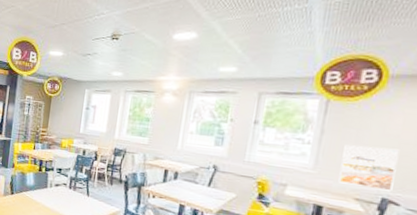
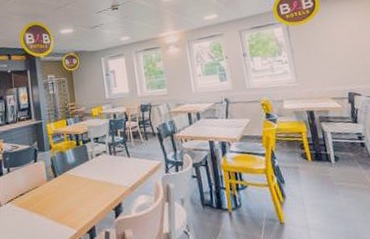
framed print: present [338,145,400,192] -> none [310,52,353,89]

